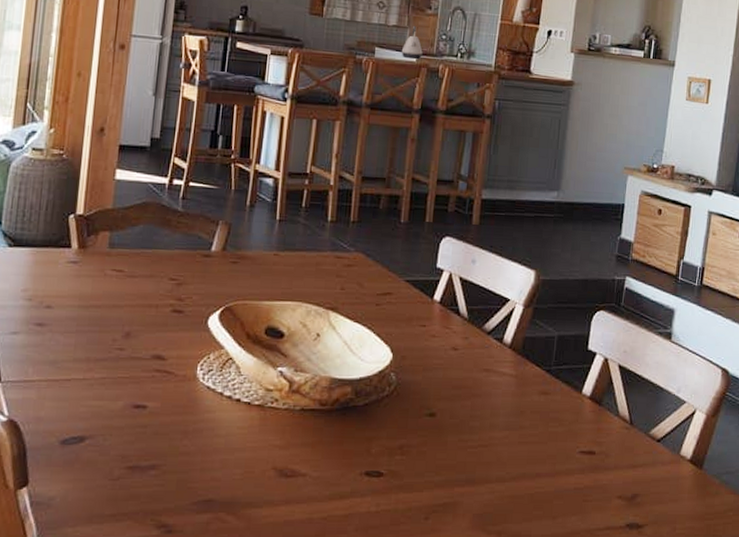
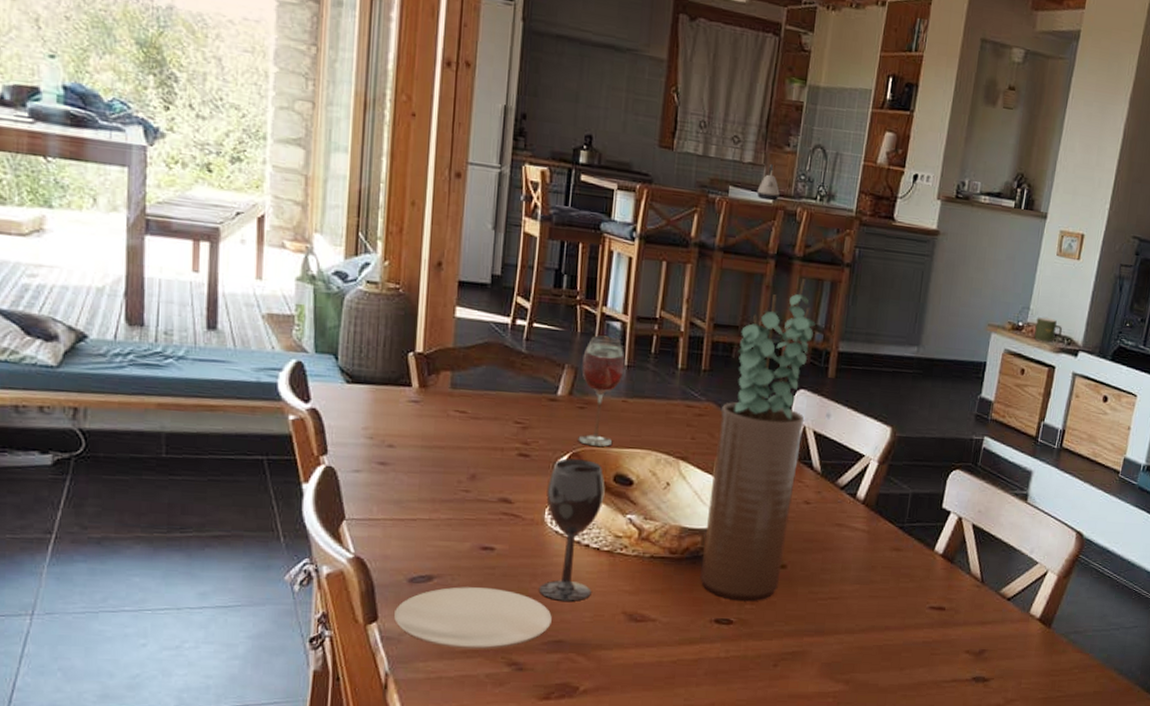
plate: none [45,447,202,512] -> present [394,587,552,650]
wine glass: none [189,313,257,458] -> present [538,458,605,601]
wineglass: none [230,191,277,300] -> present [578,335,625,447]
vase: none [350,131,459,451] -> present [700,279,816,601]
mug: none [669,159,695,183] -> present [1034,317,1062,343]

